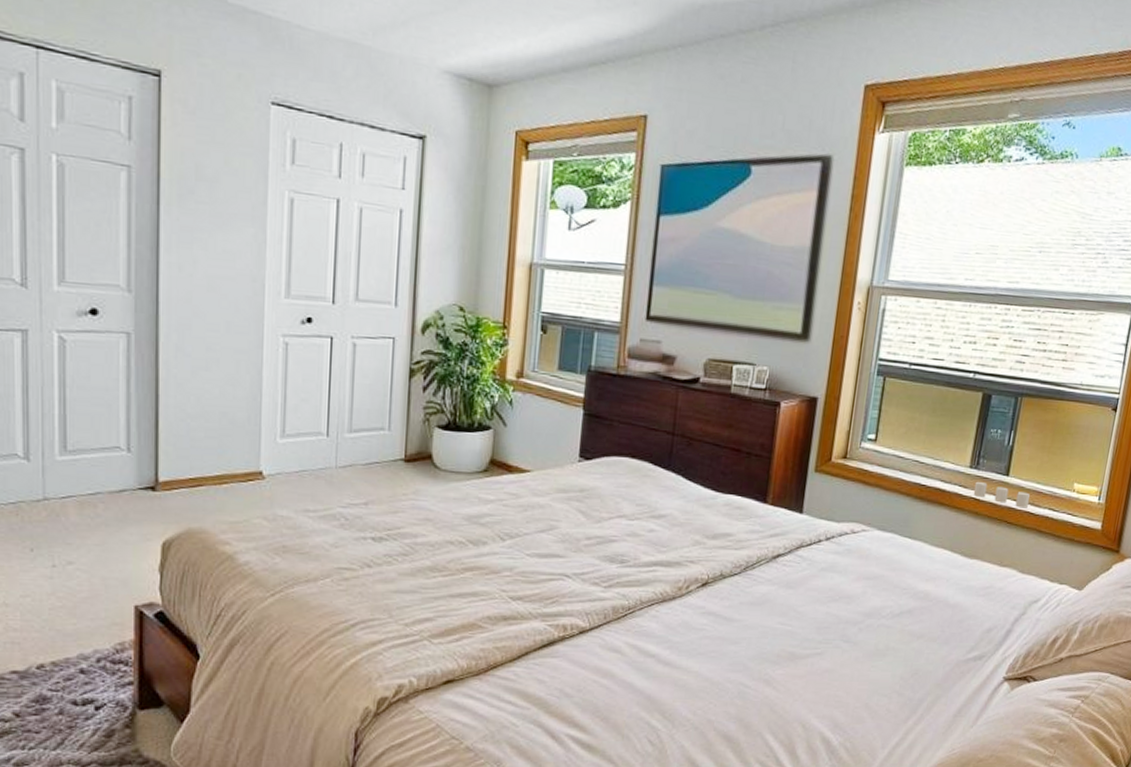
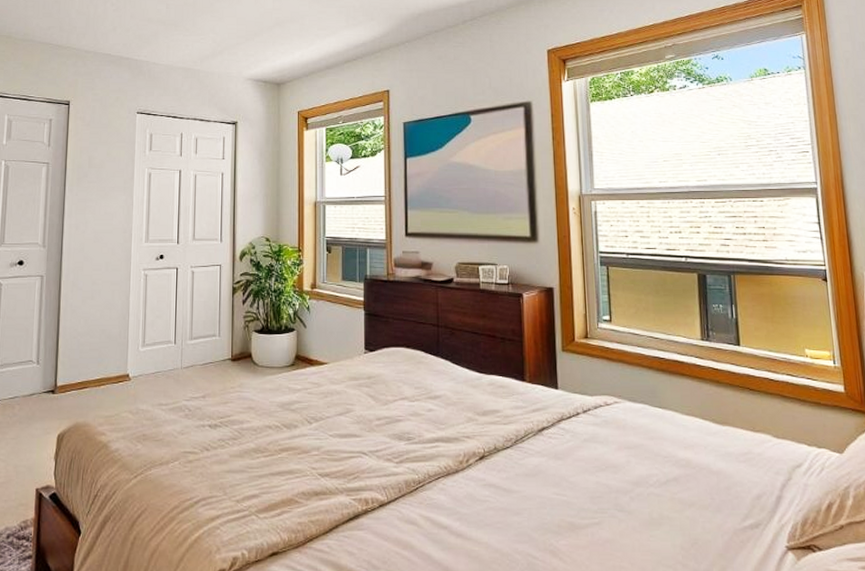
candle: present [973,481,1030,509] -> none [709,352,766,375]

